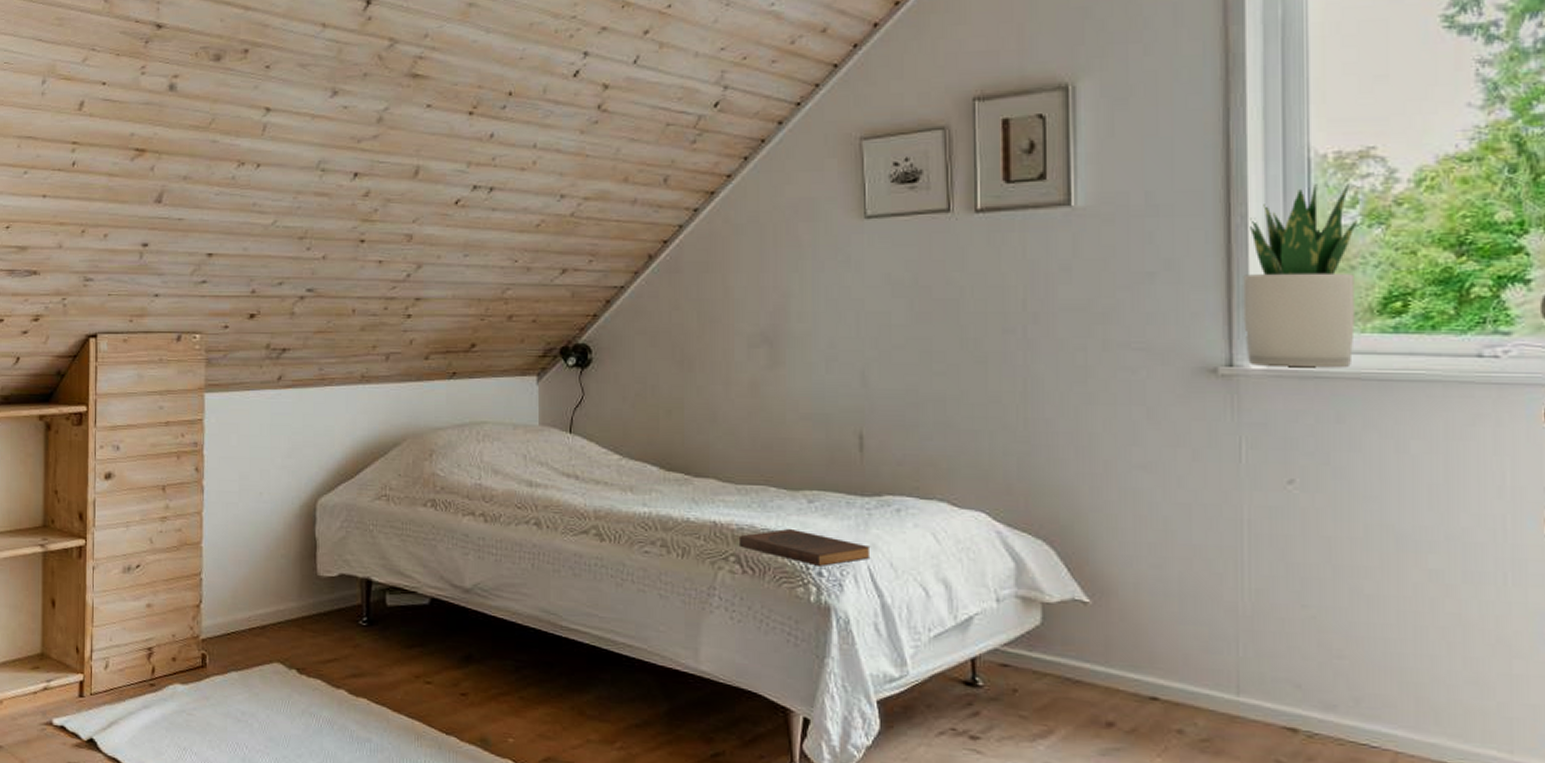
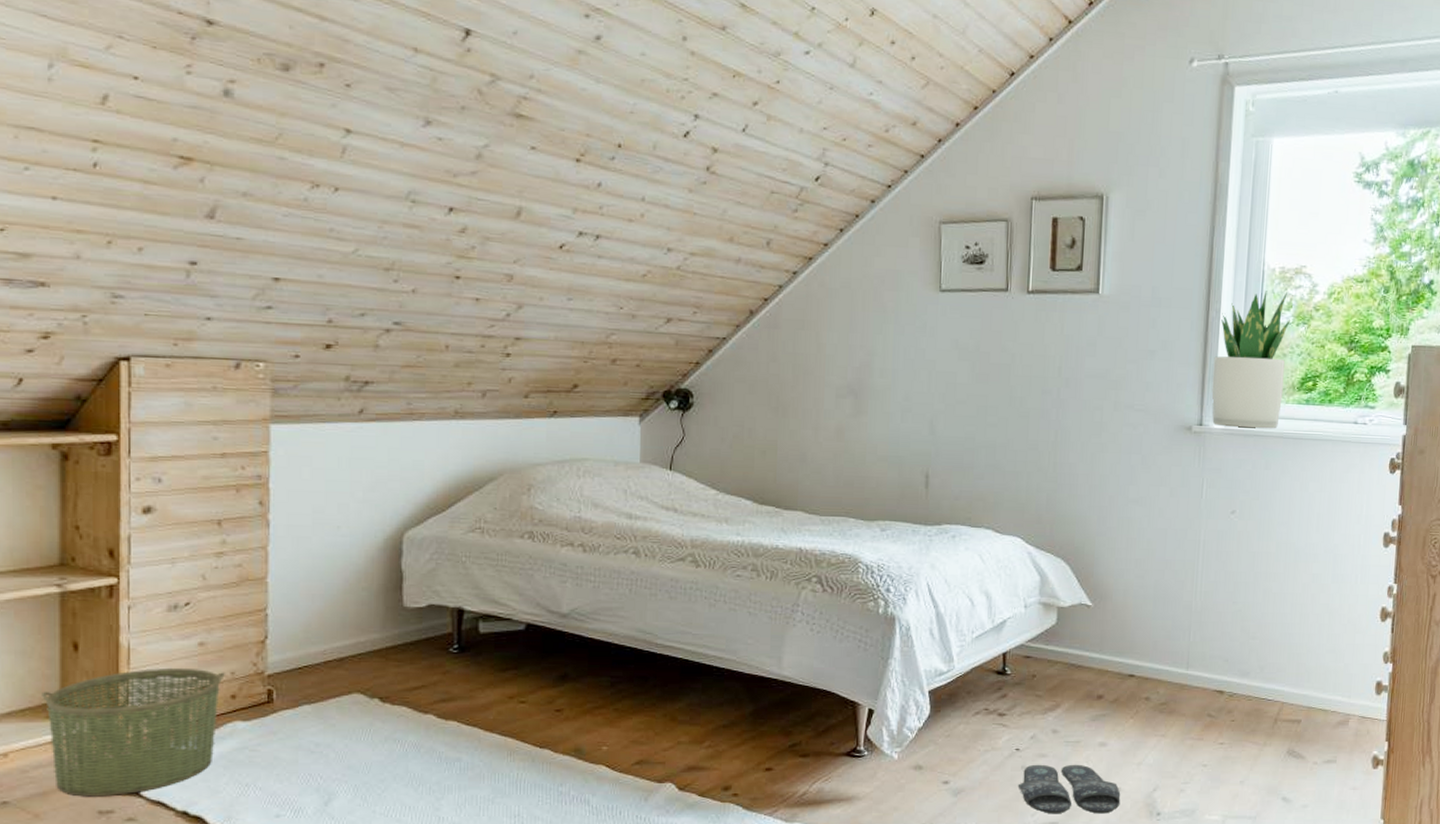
basket: none [28,627,167,749] -> present [42,667,225,797]
book: present [738,528,871,568] -> none [820,552,930,585]

